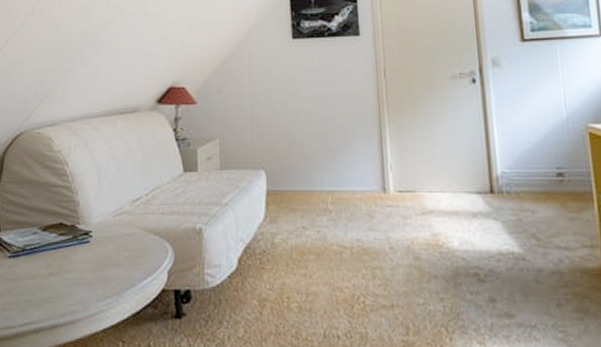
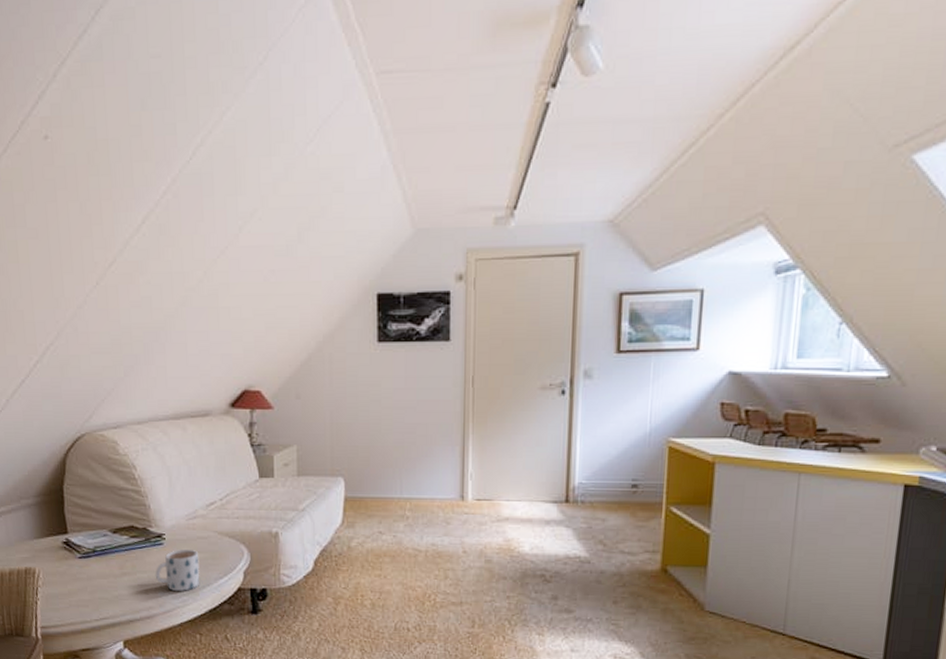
mug: none [80,247,125,293] -> present [155,549,200,591]

